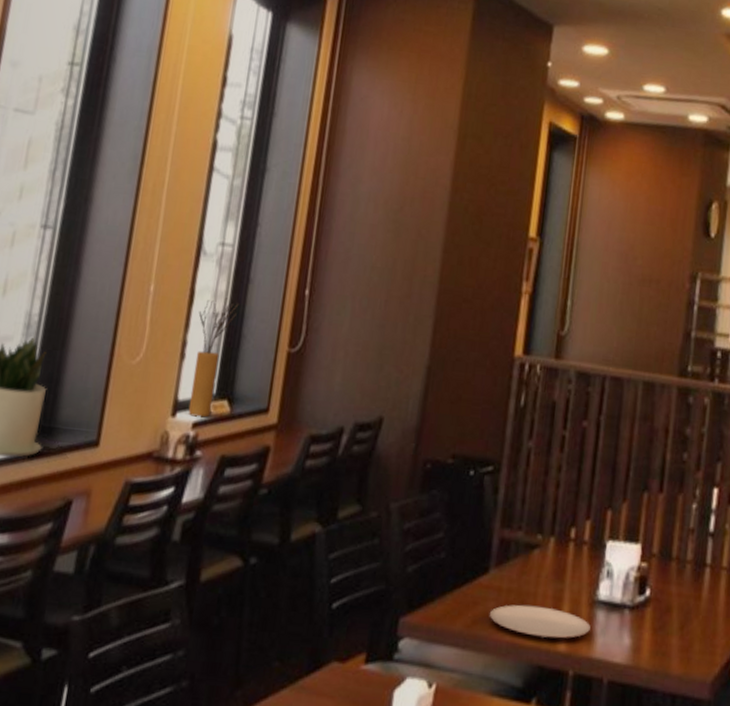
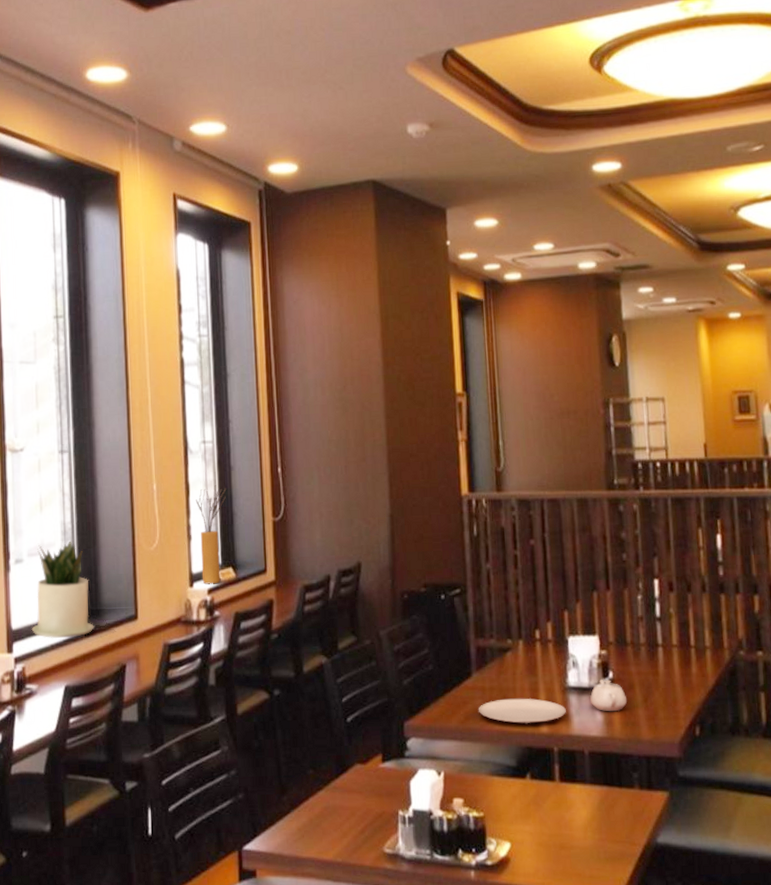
teapot: none [619,597,662,637] -> present [589,680,628,712]

